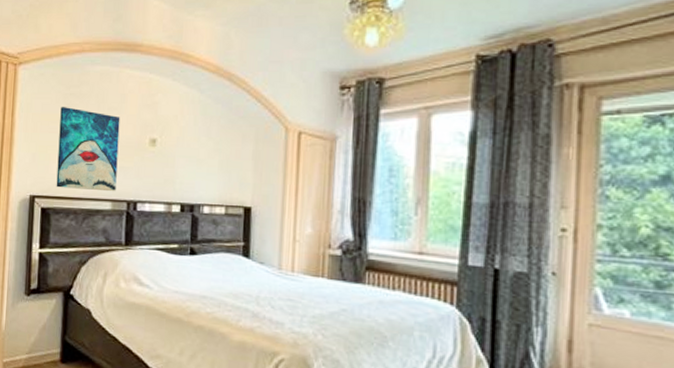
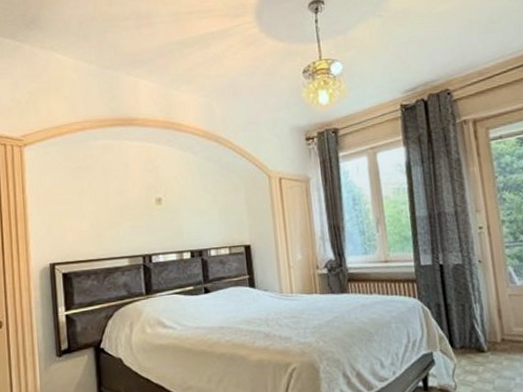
wall art: present [56,107,120,192] -> none [70,179,131,253]

